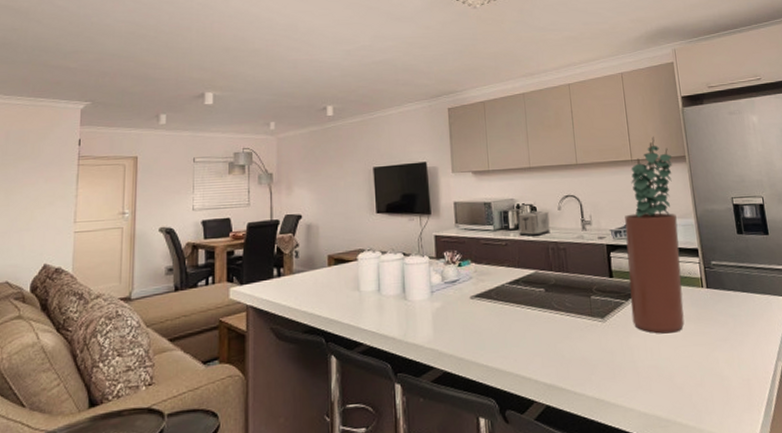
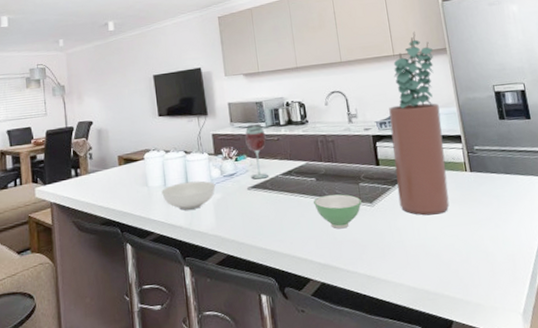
bowl: none [375,286,436,320] -> present [161,180,216,210]
wineglass: none [470,226,494,288] -> present [245,123,268,180]
toaster: present [517,210,550,237] -> none [287,106,319,131]
bowl: none [540,307,593,346] -> present [313,194,362,229]

